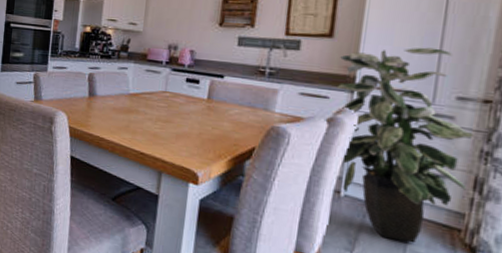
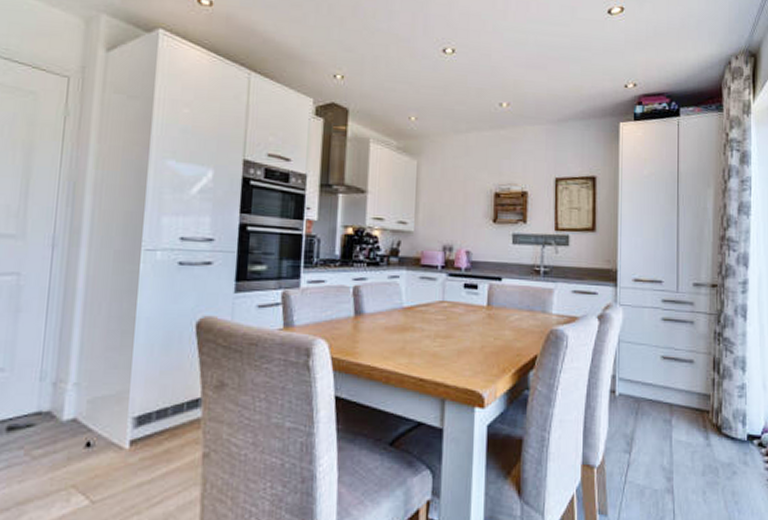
indoor plant: present [336,47,474,243] -> none [603,238,708,433]

